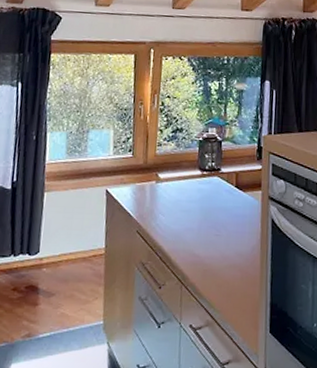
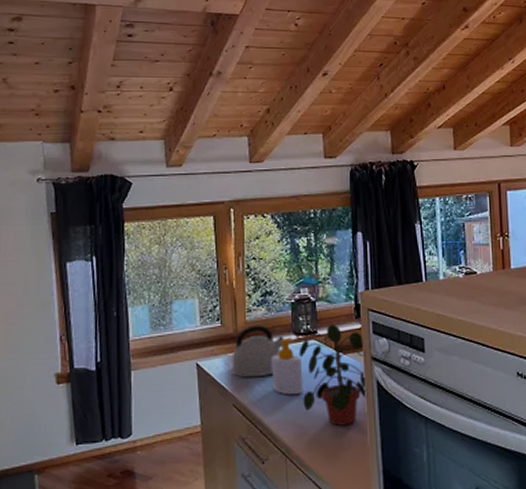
kettle: none [138,158,190,207] -> present [232,325,285,378]
soap bottle: none [175,172,205,227] -> present [271,337,303,395]
potted plant: none [202,163,264,258] -> present [299,323,368,426]

